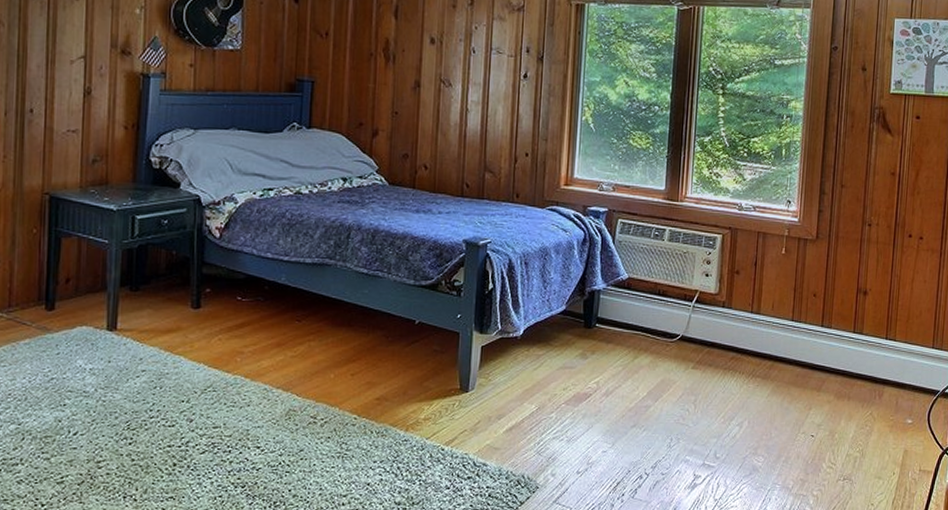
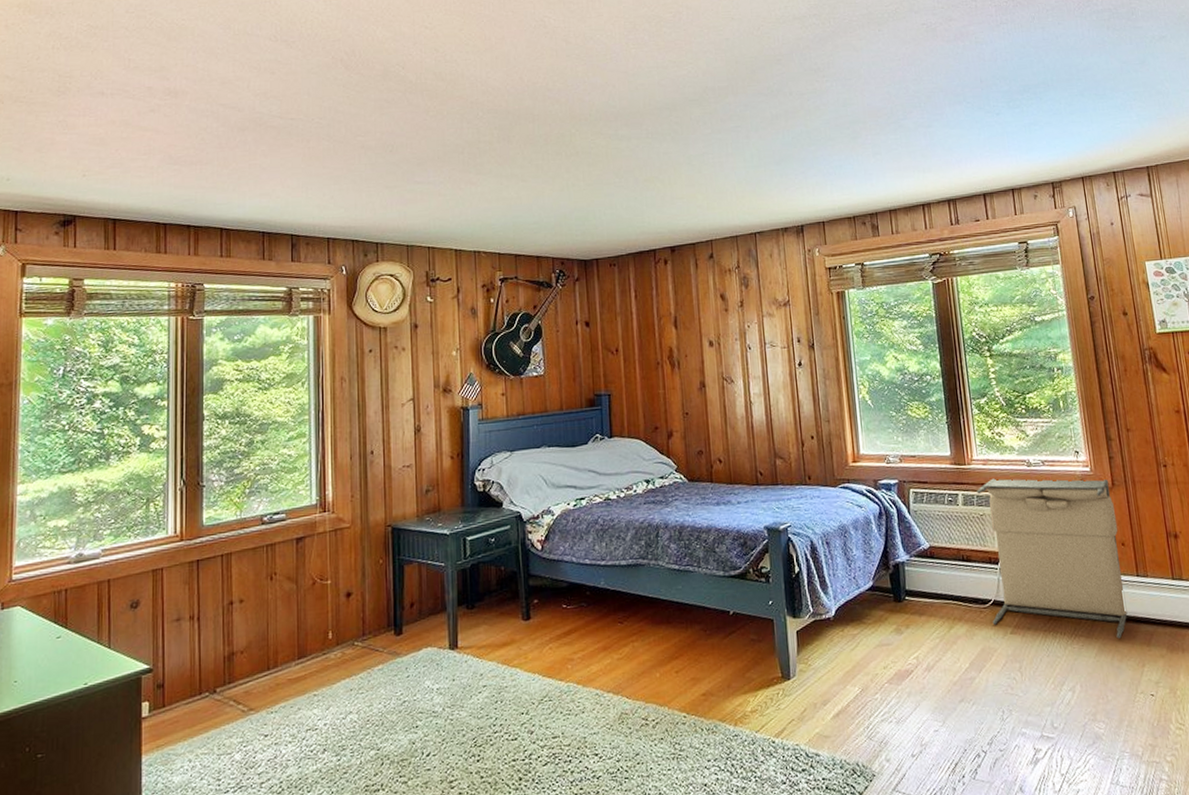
laundry hamper: none [676,218,814,382] -> present [977,478,1128,639]

